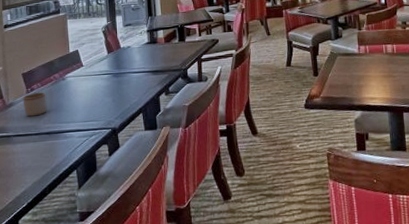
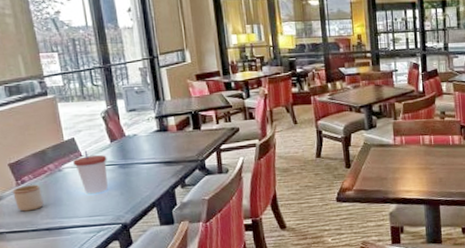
cup: none [75,61,104,101] -> present [73,150,108,194]

